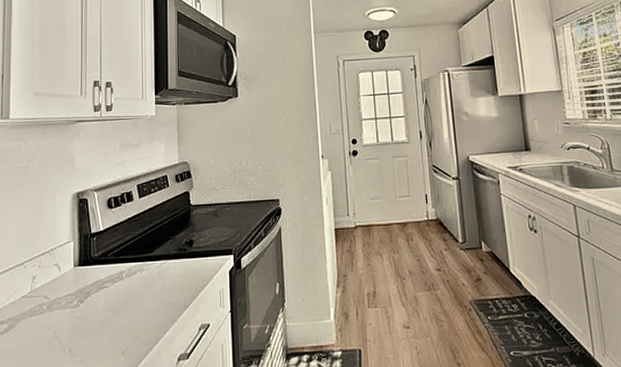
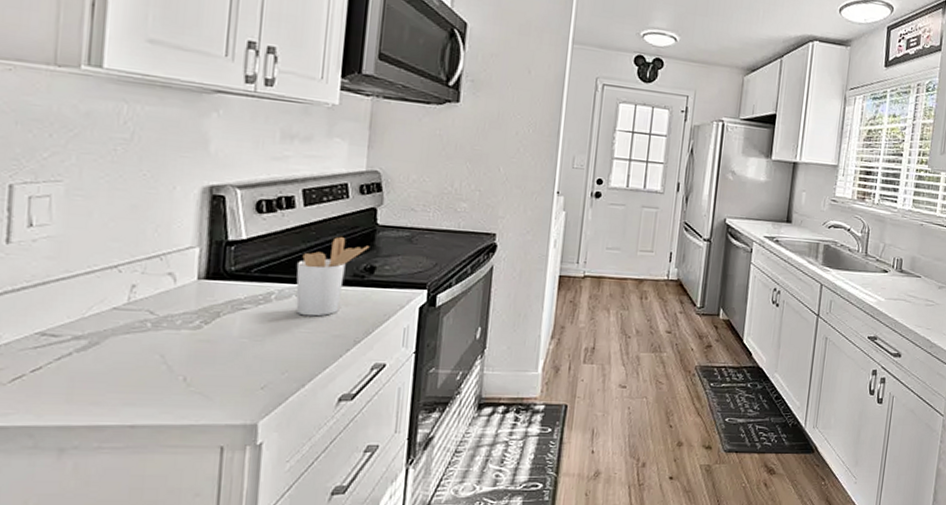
utensil holder: none [138,218,187,288] -> present [295,236,370,317]

